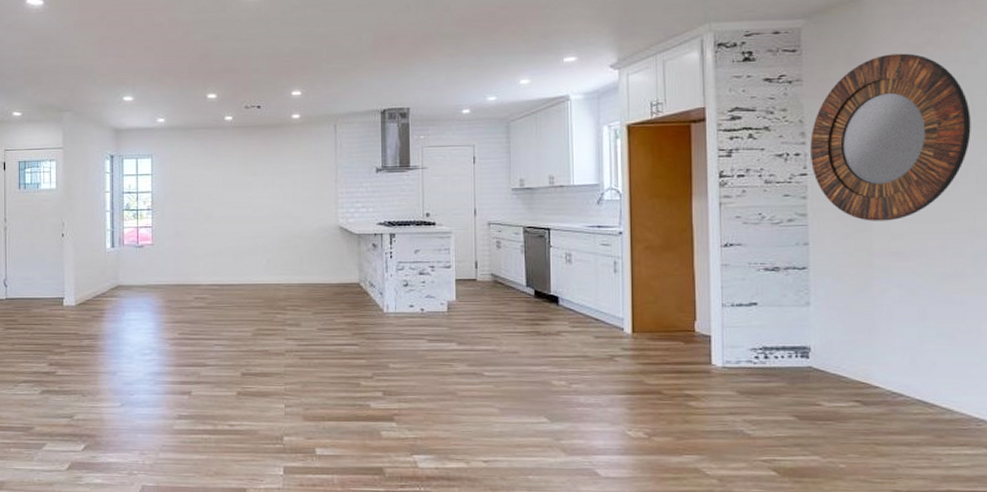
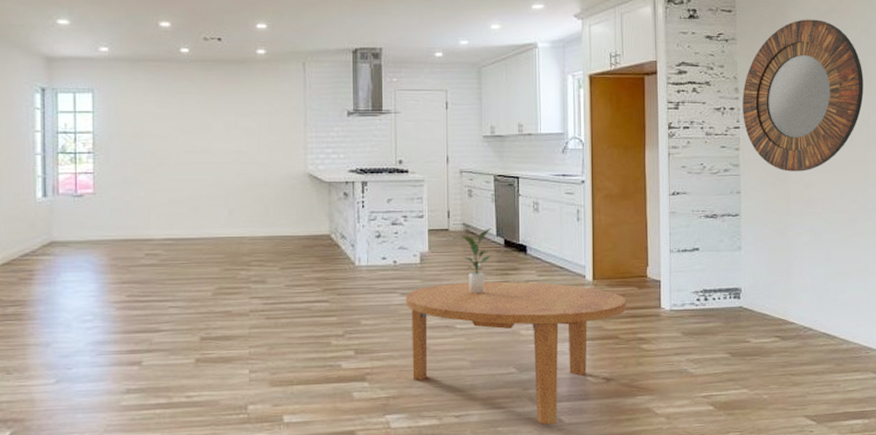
coffee table: none [432,331,671,477] -> present [405,281,627,425]
potted plant: none [490,279,521,343] -> present [462,228,491,294]

